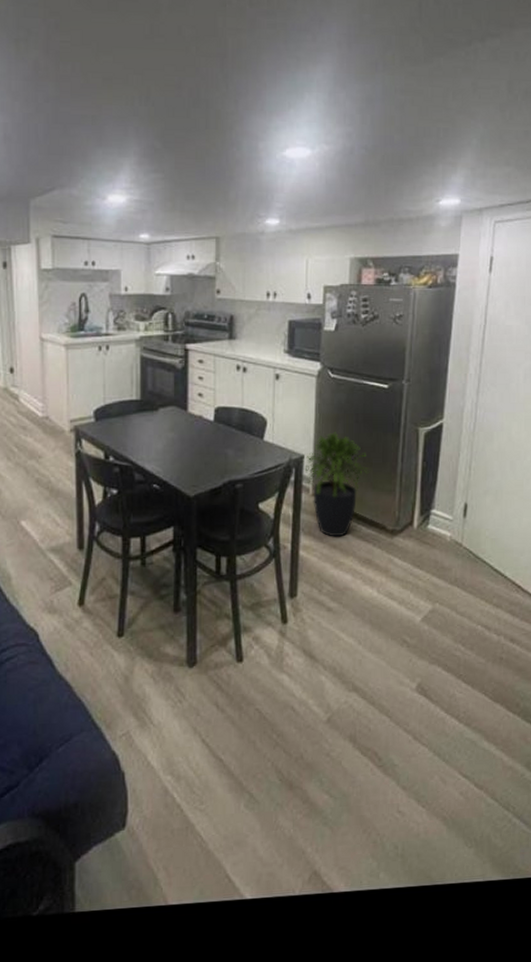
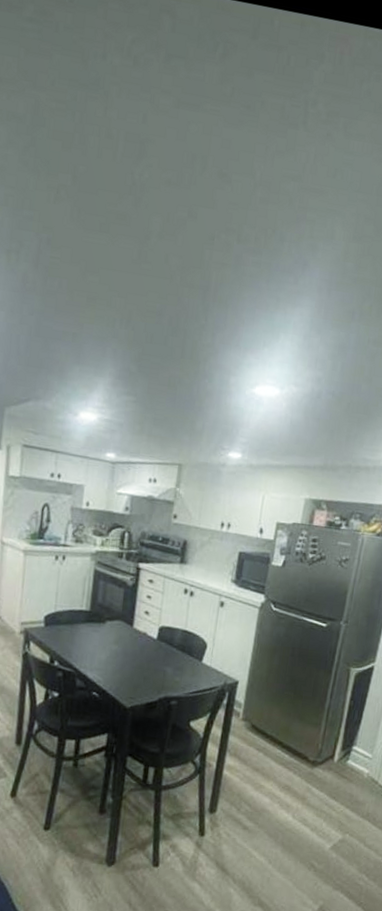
potted plant: present [304,432,369,537] -> none [237,663,298,762]

